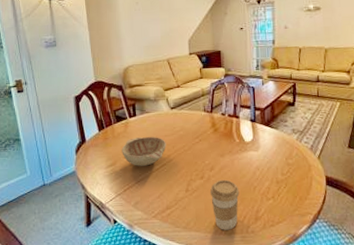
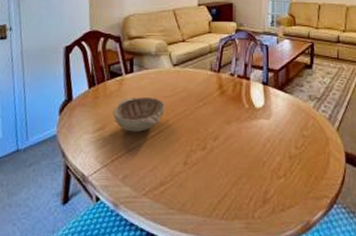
coffee cup: present [210,179,240,230] -> none [213,152,246,214]

